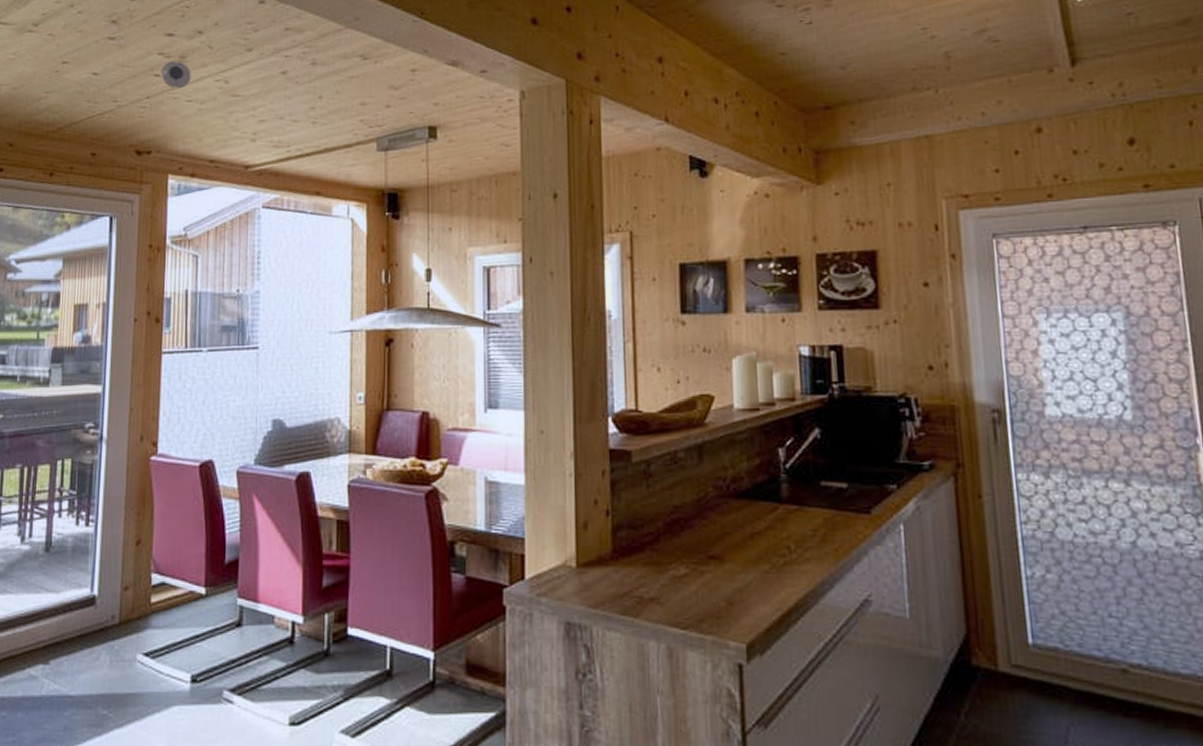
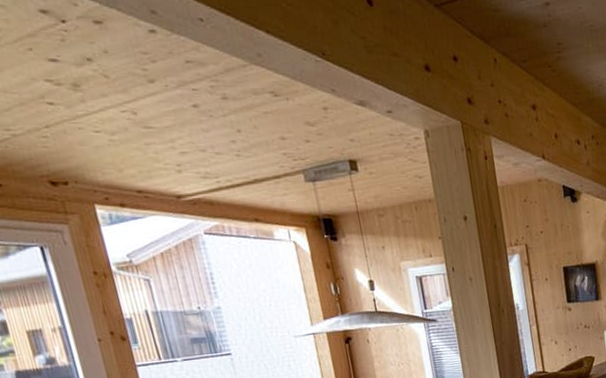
smoke detector: present [160,61,191,89] -> none [53,89,93,119]

